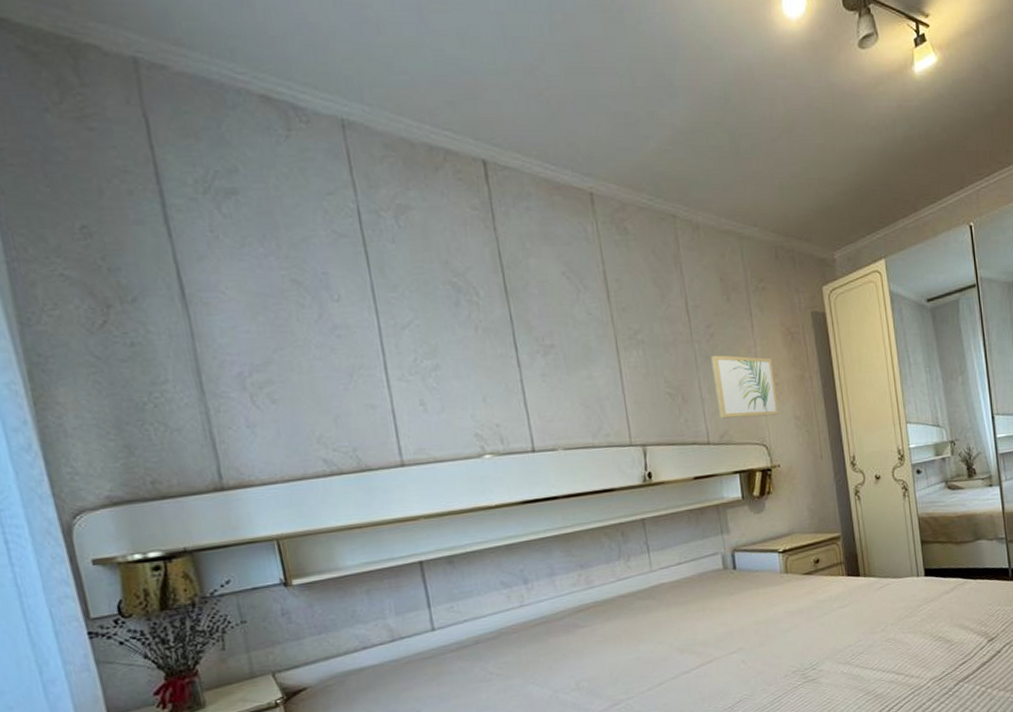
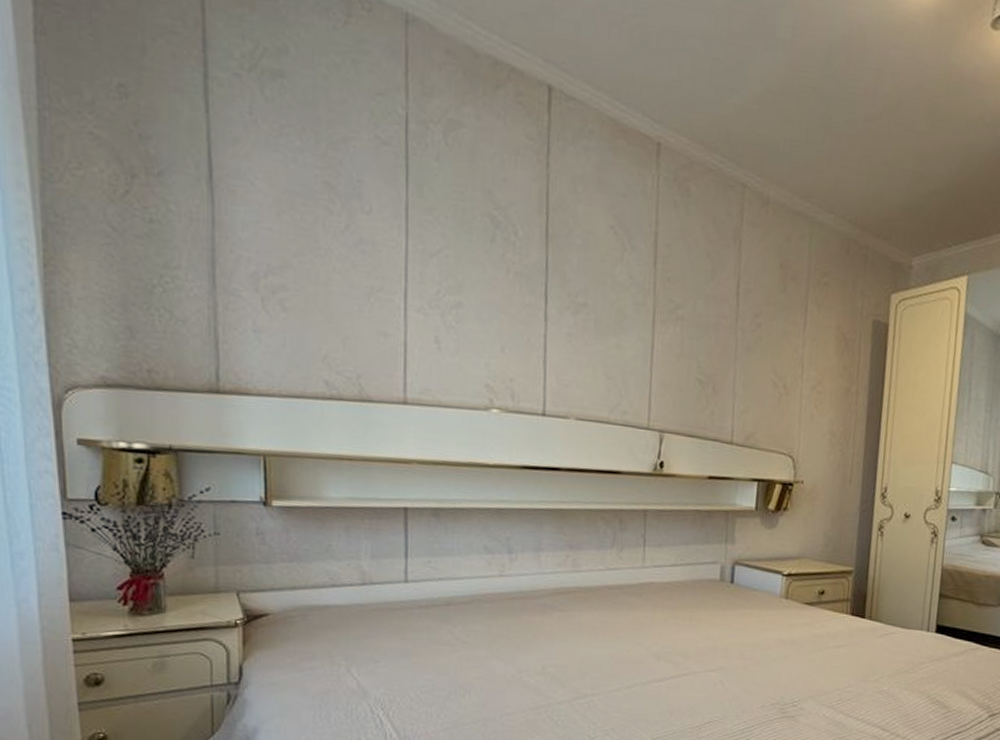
wall art: present [711,355,779,419] -> none [749,348,819,428]

